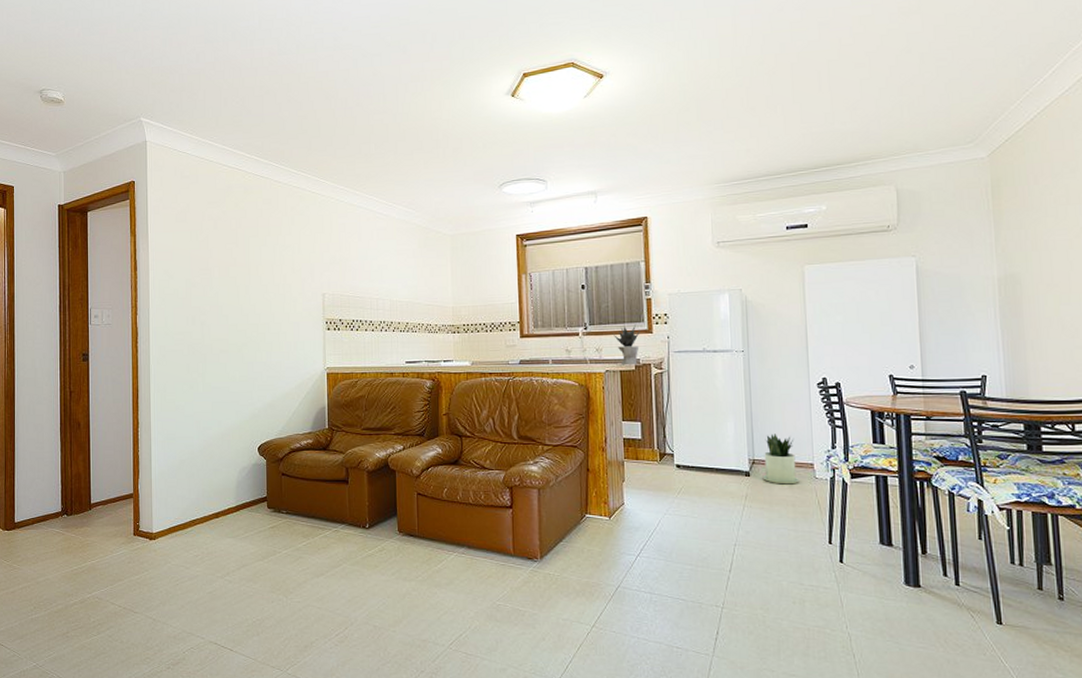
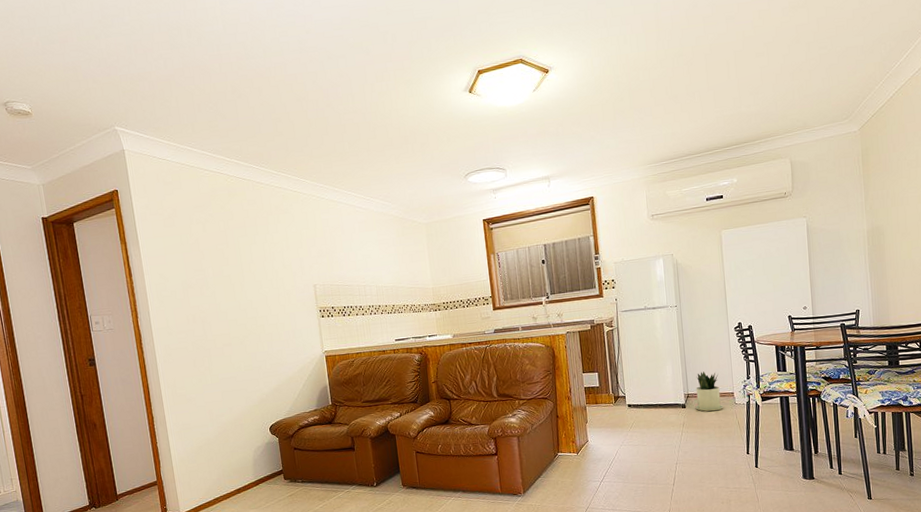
potted plant: present [612,325,640,366] -> none [570,291,593,327]

